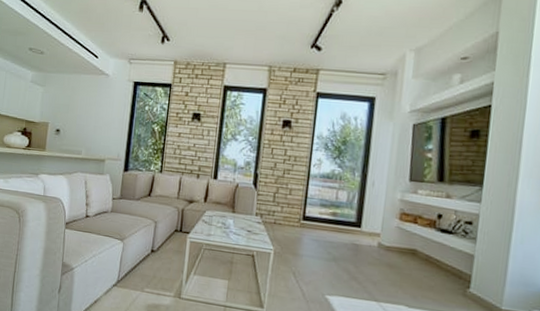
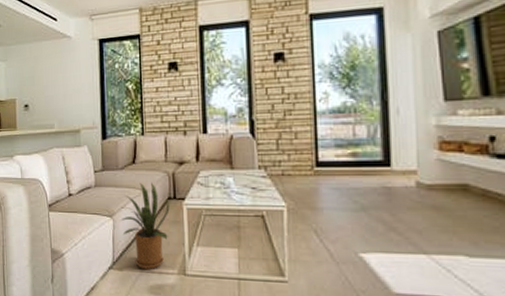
house plant: none [130,214,176,291] -> present [120,182,170,269]

